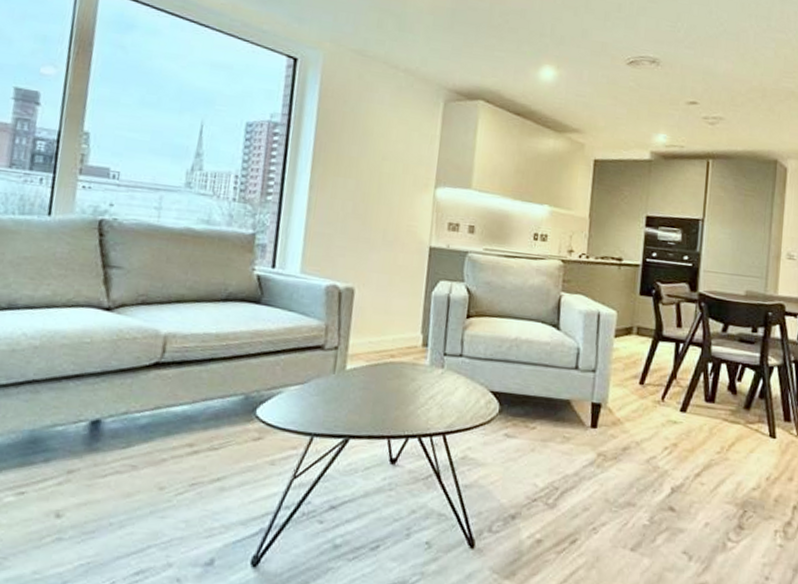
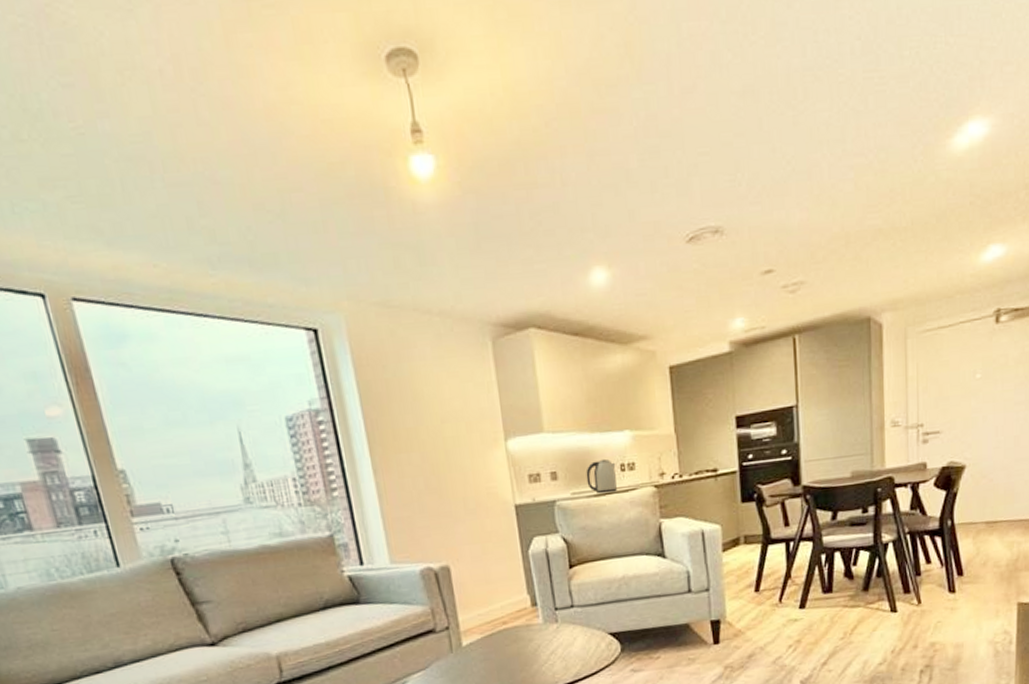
kettle: none [500,224,530,258] -> present [586,458,617,494]

